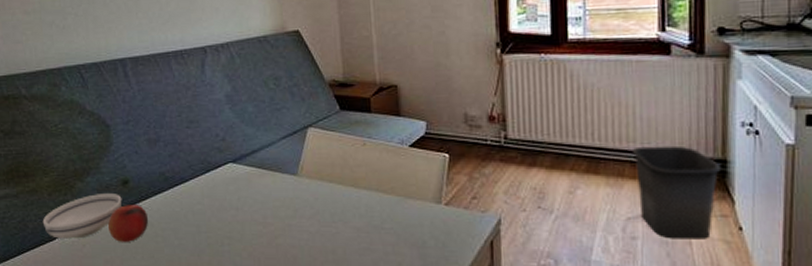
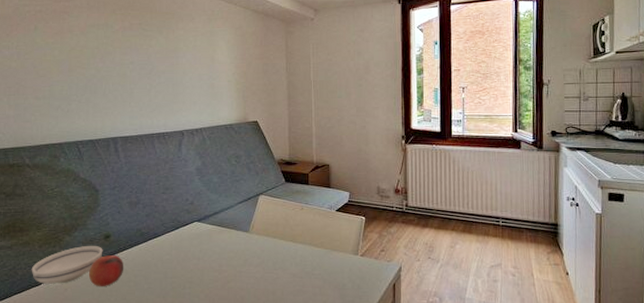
waste bin: present [631,145,722,239] -> none [494,213,554,282]

